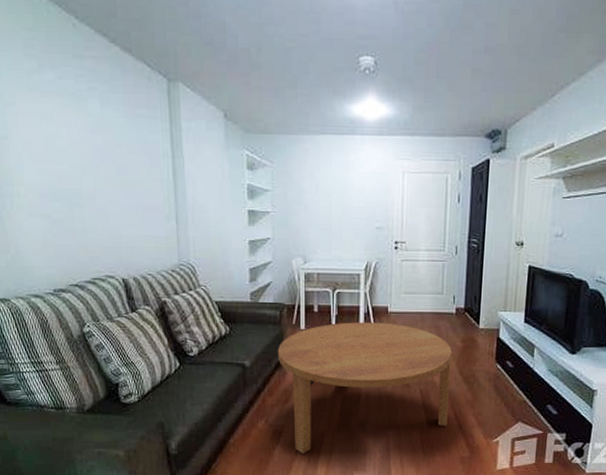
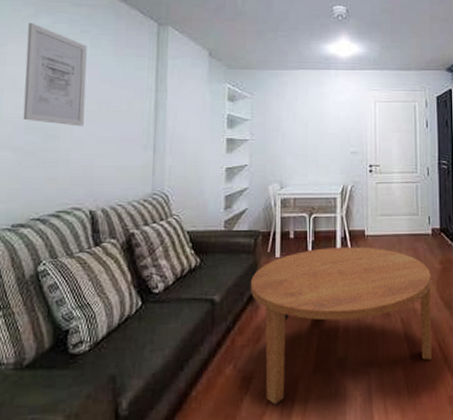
wall art: none [33,77,105,195] -> present [23,22,87,127]

